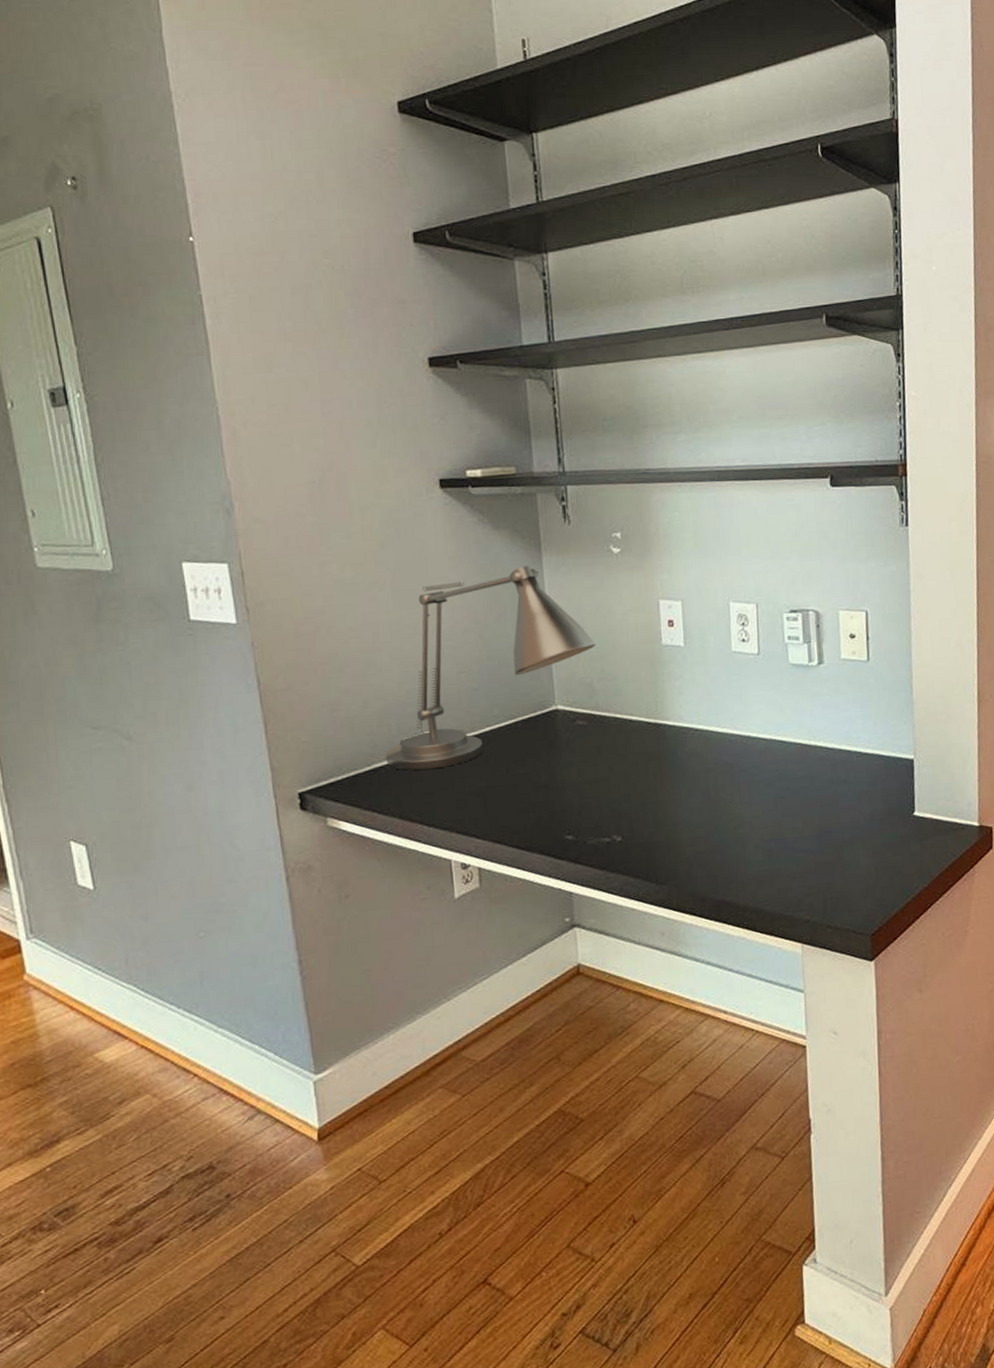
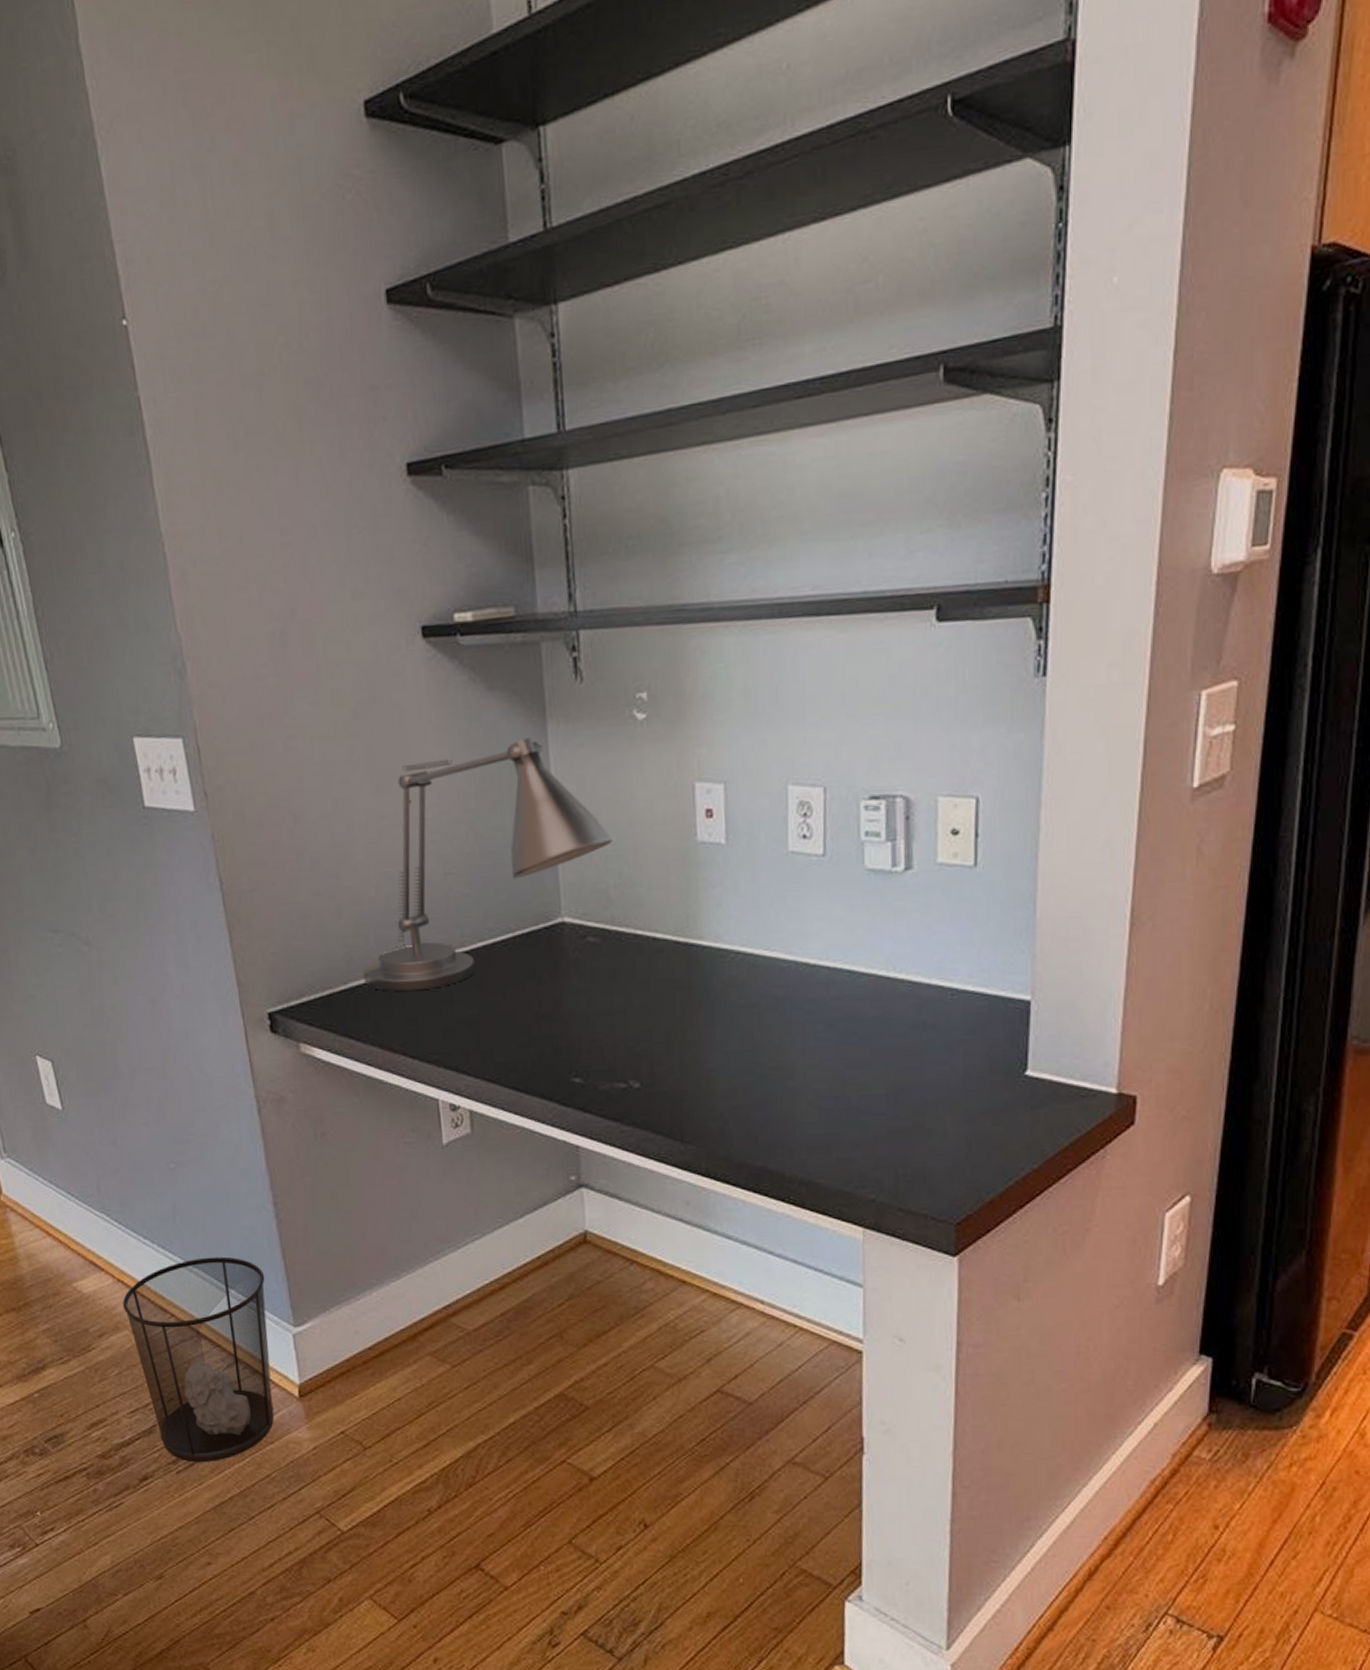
waste bin: none [144,1014,294,1217] -> present [122,1256,275,1462]

